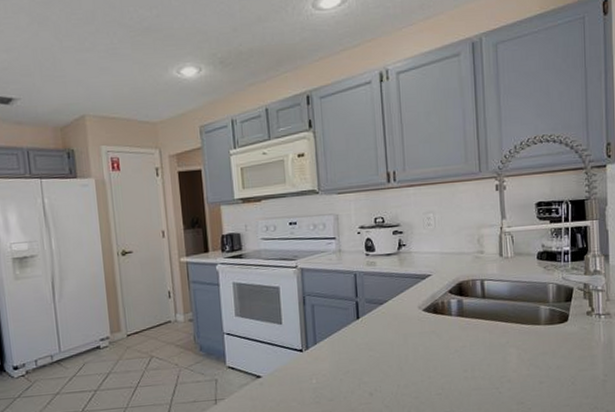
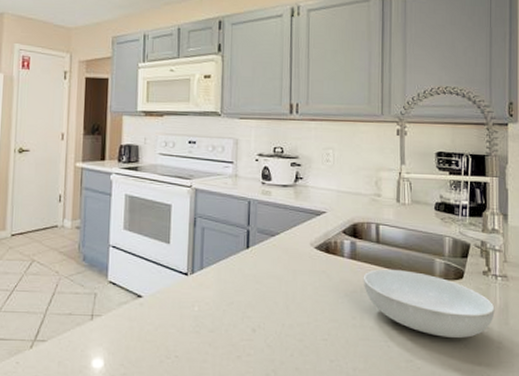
serving bowl: none [471,320,599,378] -> present [363,268,495,338]

